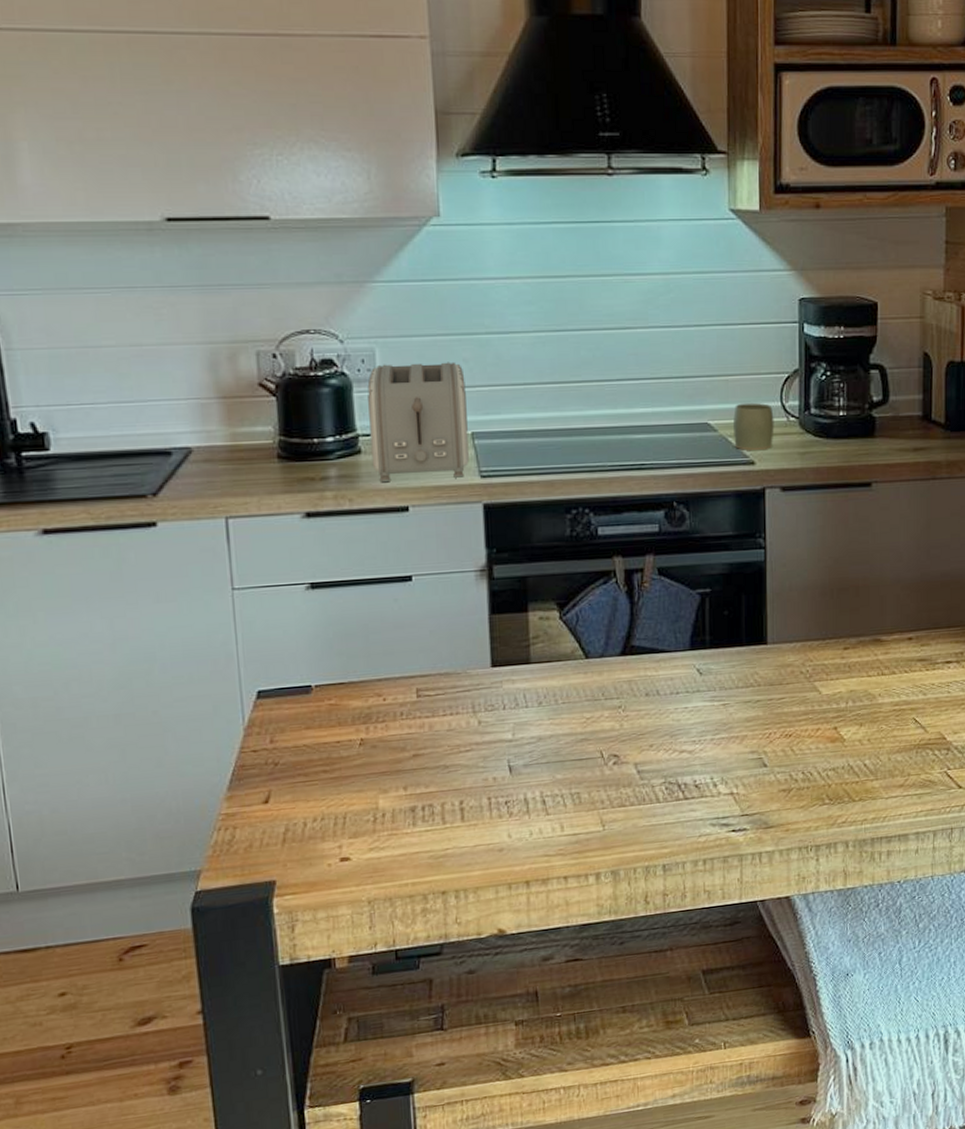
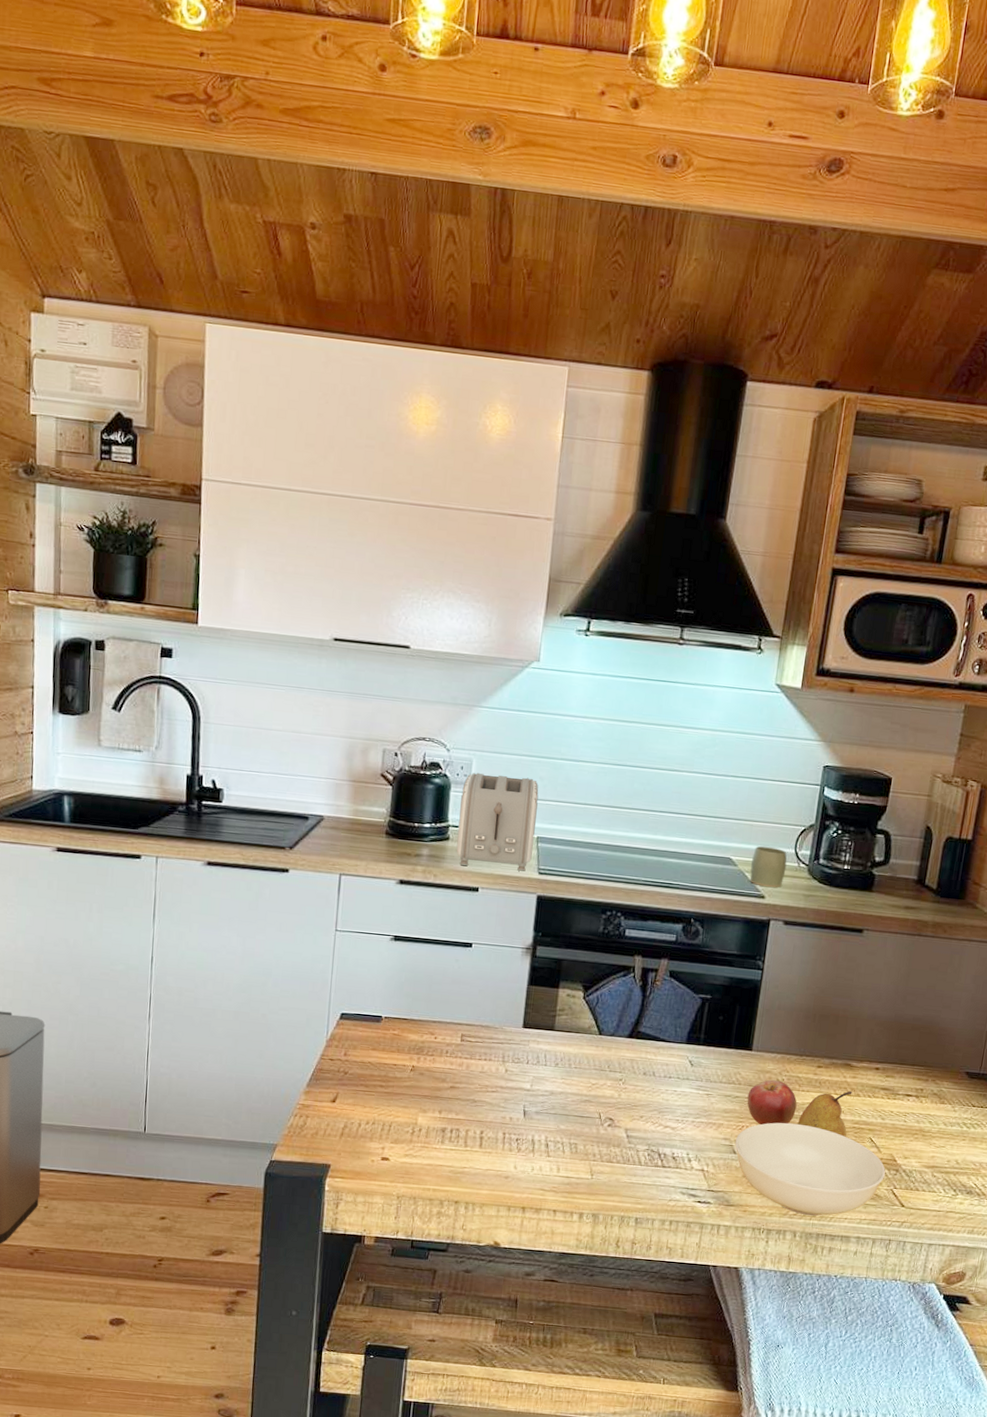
bowl: none [763,717,937,821] -> present [734,1122,886,1216]
fruit: none [770,672,827,727] -> present [747,1079,797,1125]
fruit: none [831,669,887,723] -> present [798,1091,852,1137]

